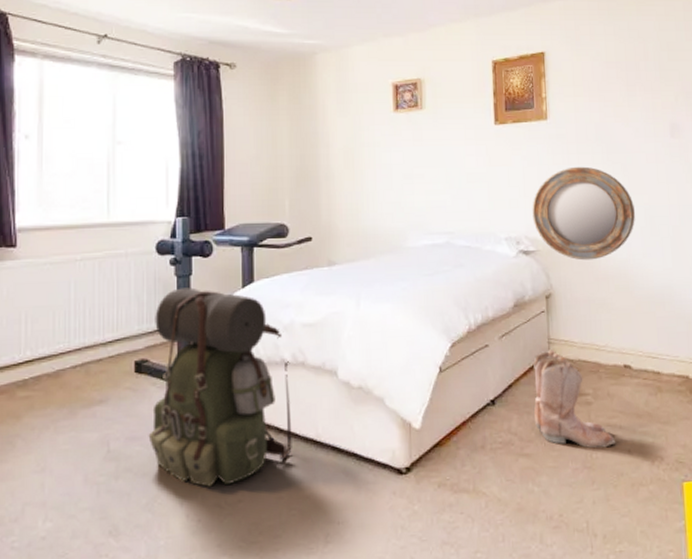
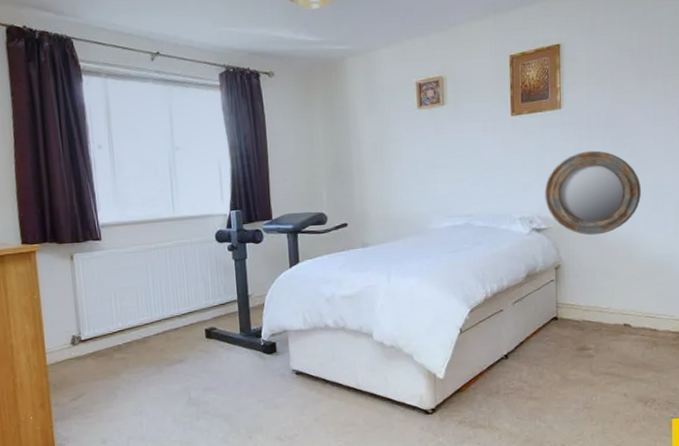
backpack: present [148,287,292,487] -> none [218,269,337,425]
boots: present [533,349,615,449] -> none [542,312,613,393]

